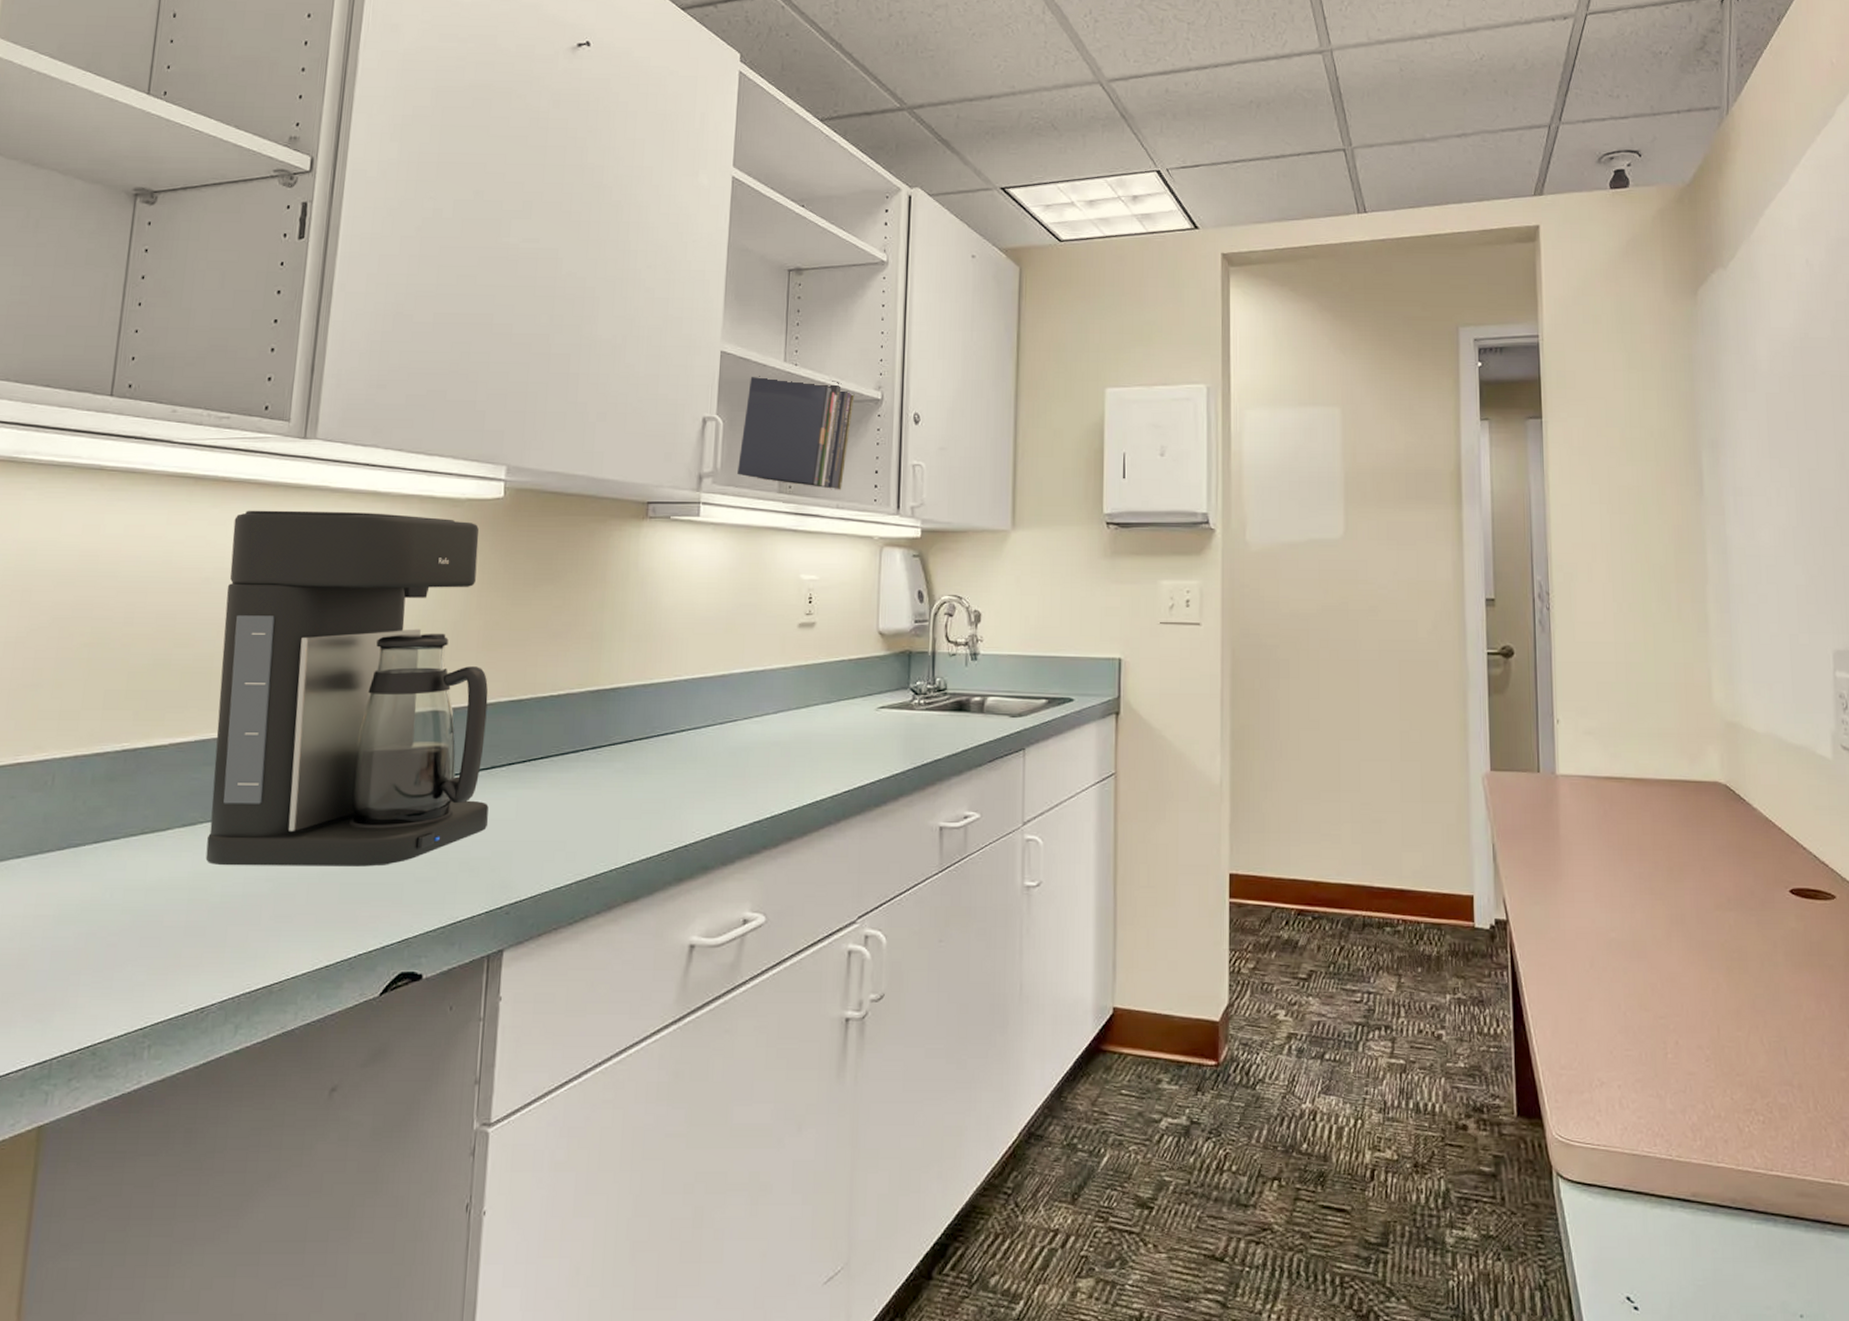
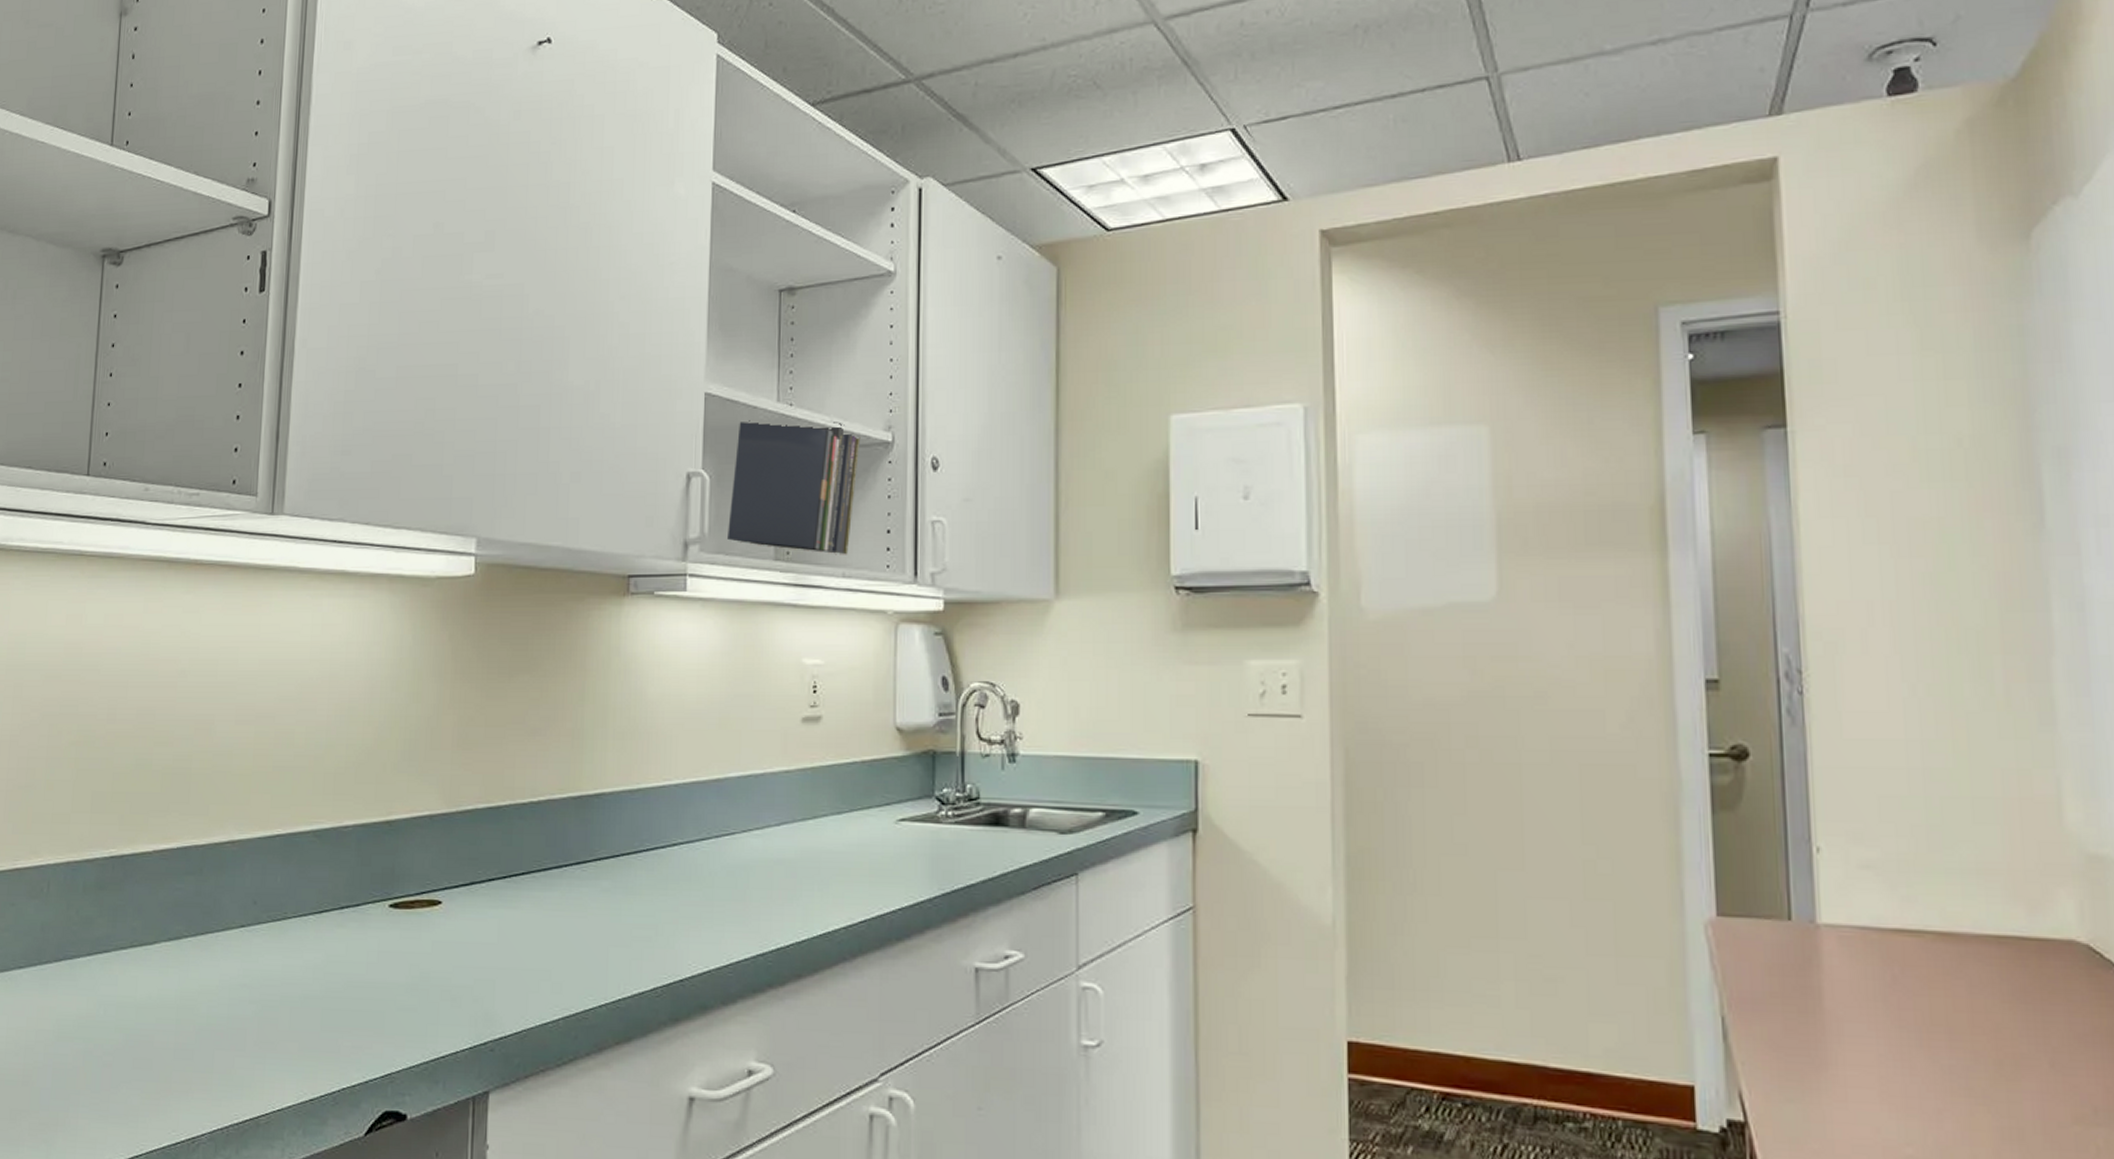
coffee maker: present [205,510,489,867] -> none [191,594,470,992]

